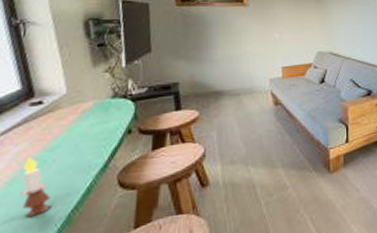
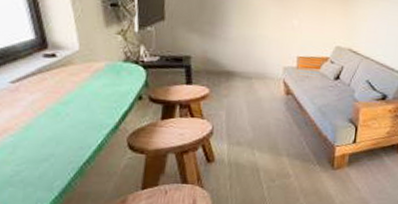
candle: present [21,157,51,218] -> none [36,107,65,163]

